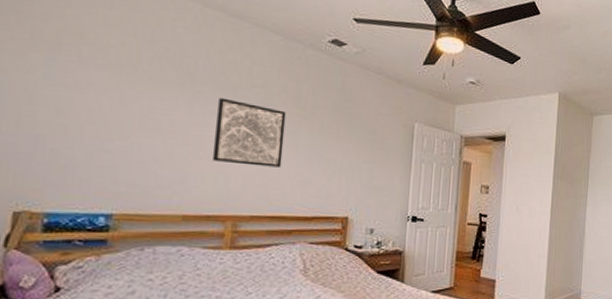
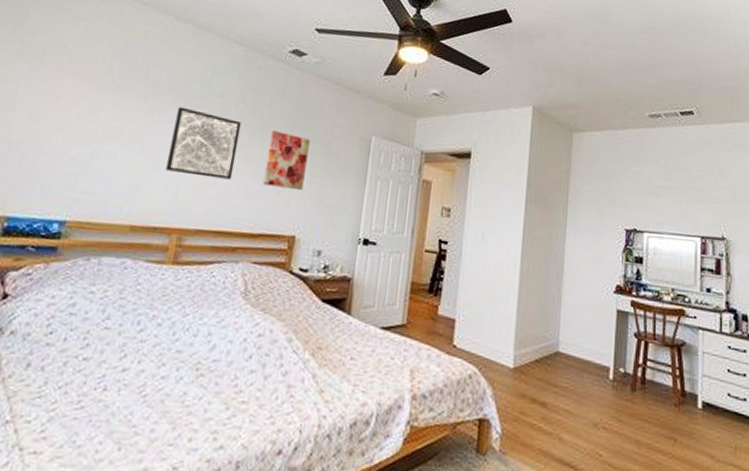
wall art: none [312,120,356,175] -> present [262,131,310,190]

